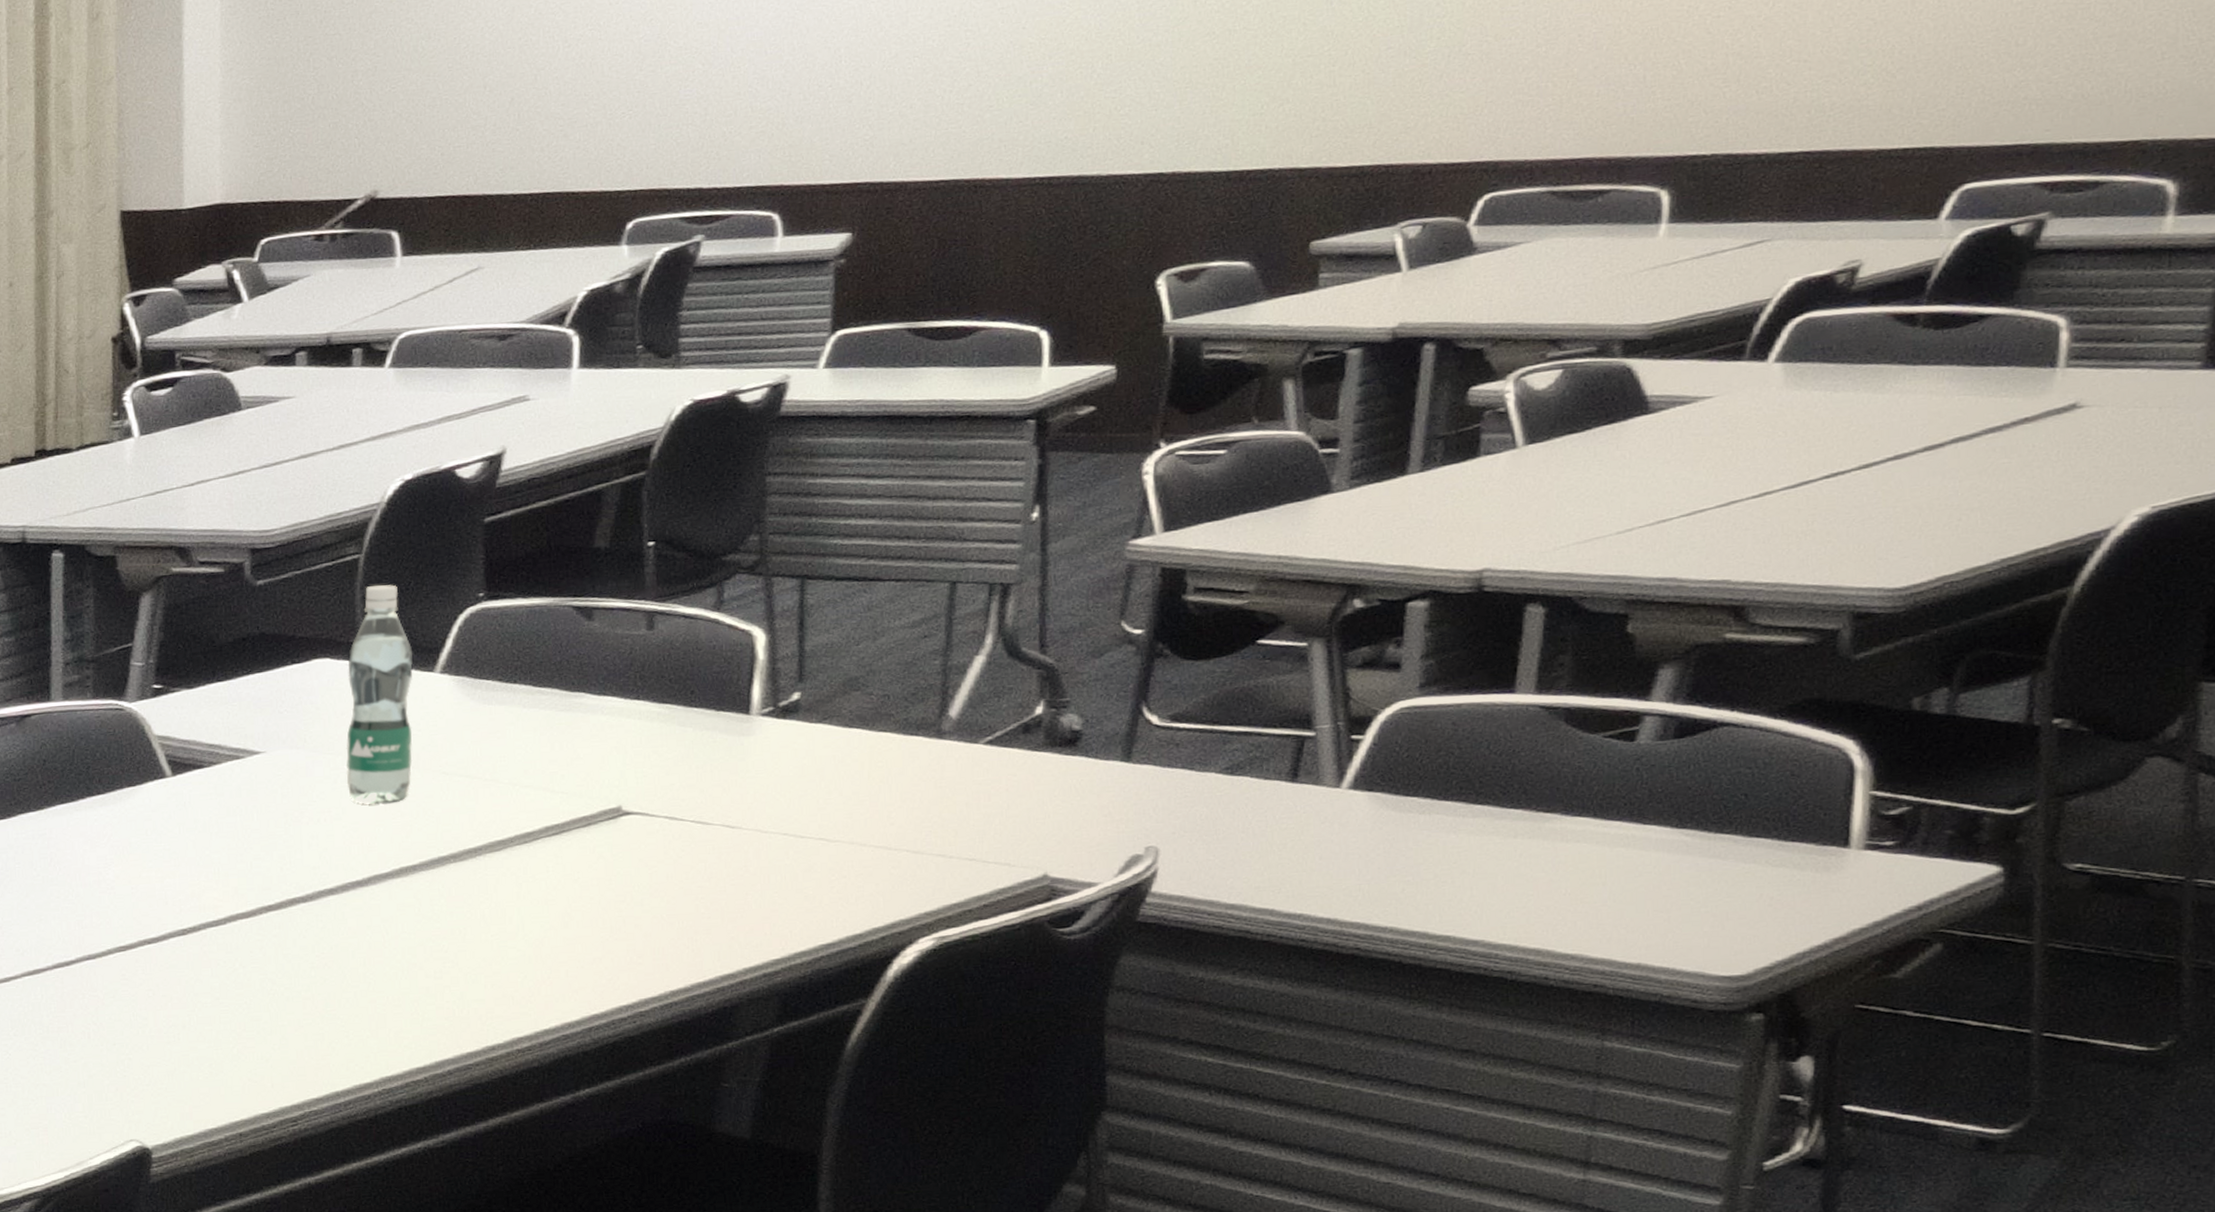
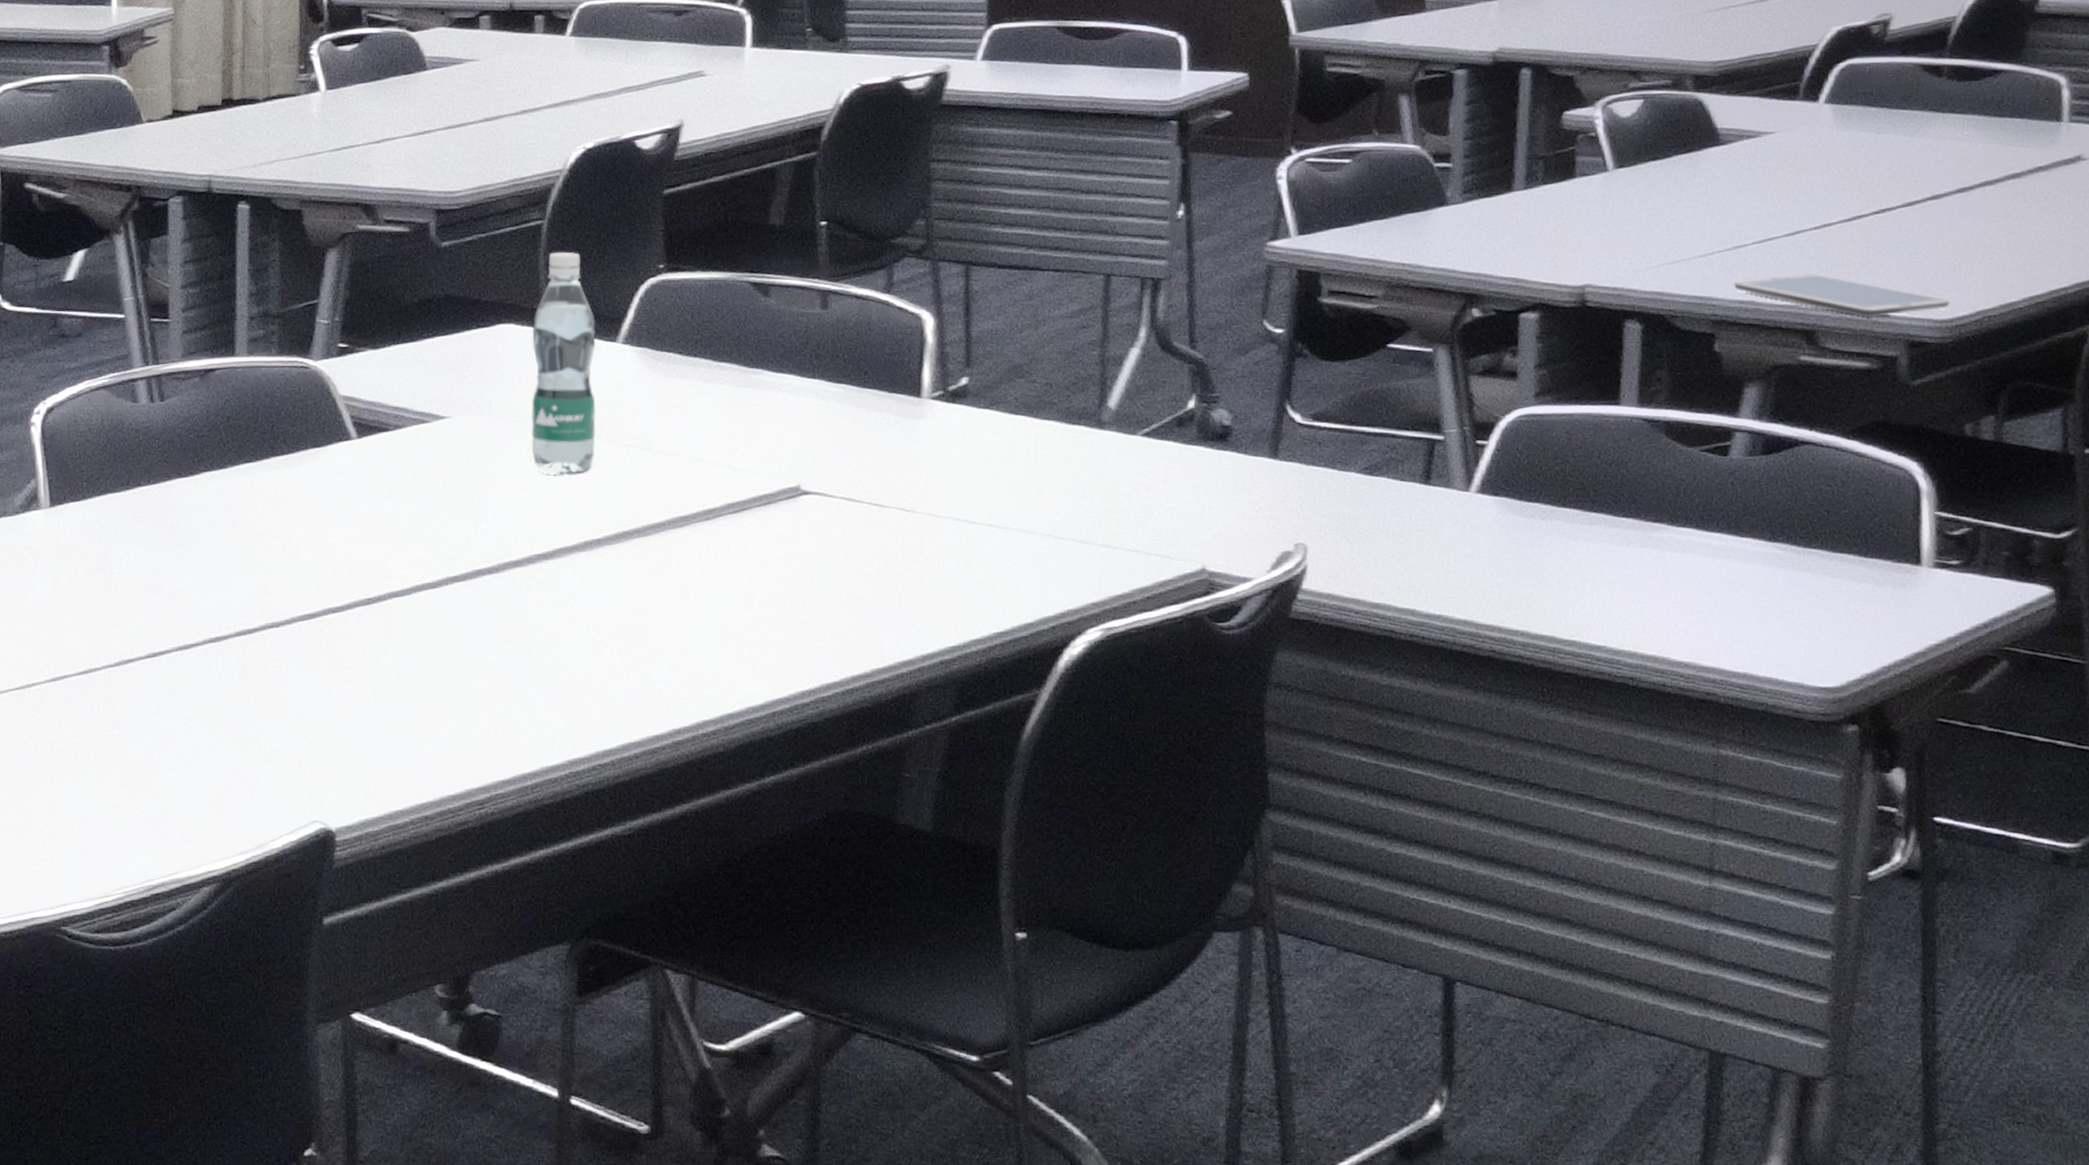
tablet: none [1654,546,1906,590] -> present [1734,274,1950,318]

